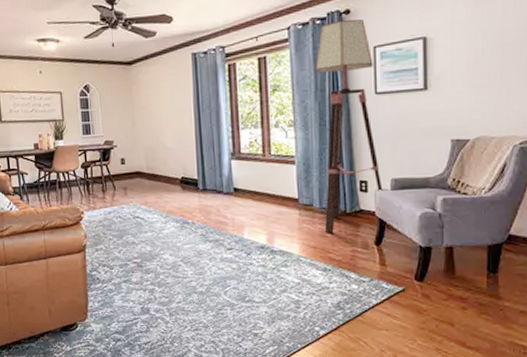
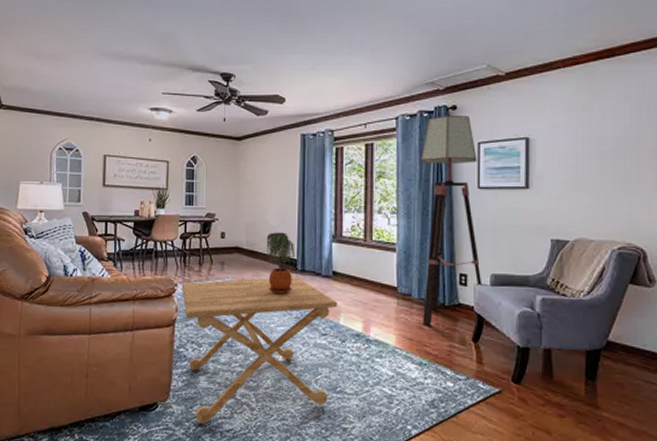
side table: none [87,197,241,338] -> present [181,277,338,424]
potted plant: none [166,154,196,215] -> present [266,232,295,295]

